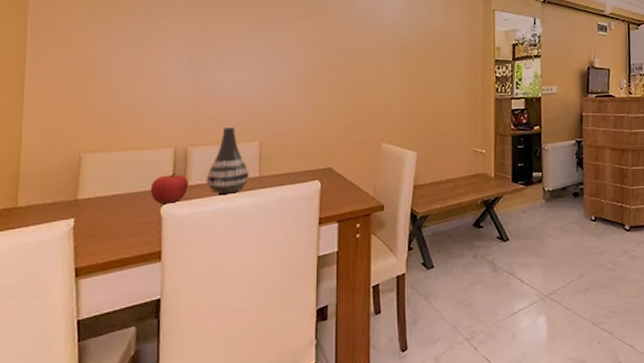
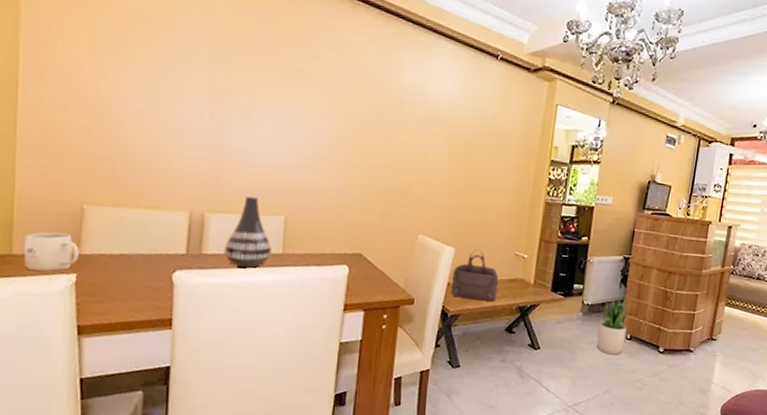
mug: none [27,182,78,221] -> present [23,232,80,273]
fruit: present [150,172,188,205] -> none [161,238,204,271]
handbag: none [416,150,461,199] -> present [451,249,499,302]
planter: none [562,181,590,238] -> present [596,299,629,355]

